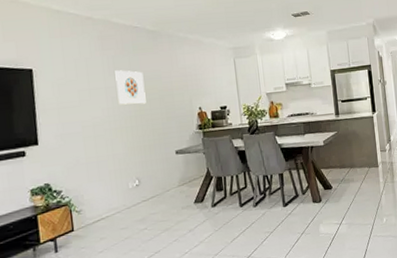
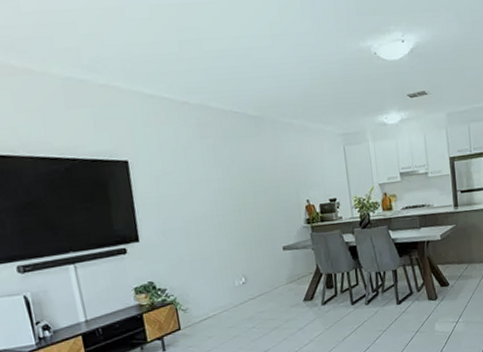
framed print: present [115,70,146,105] -> none [215,160,250,198]

